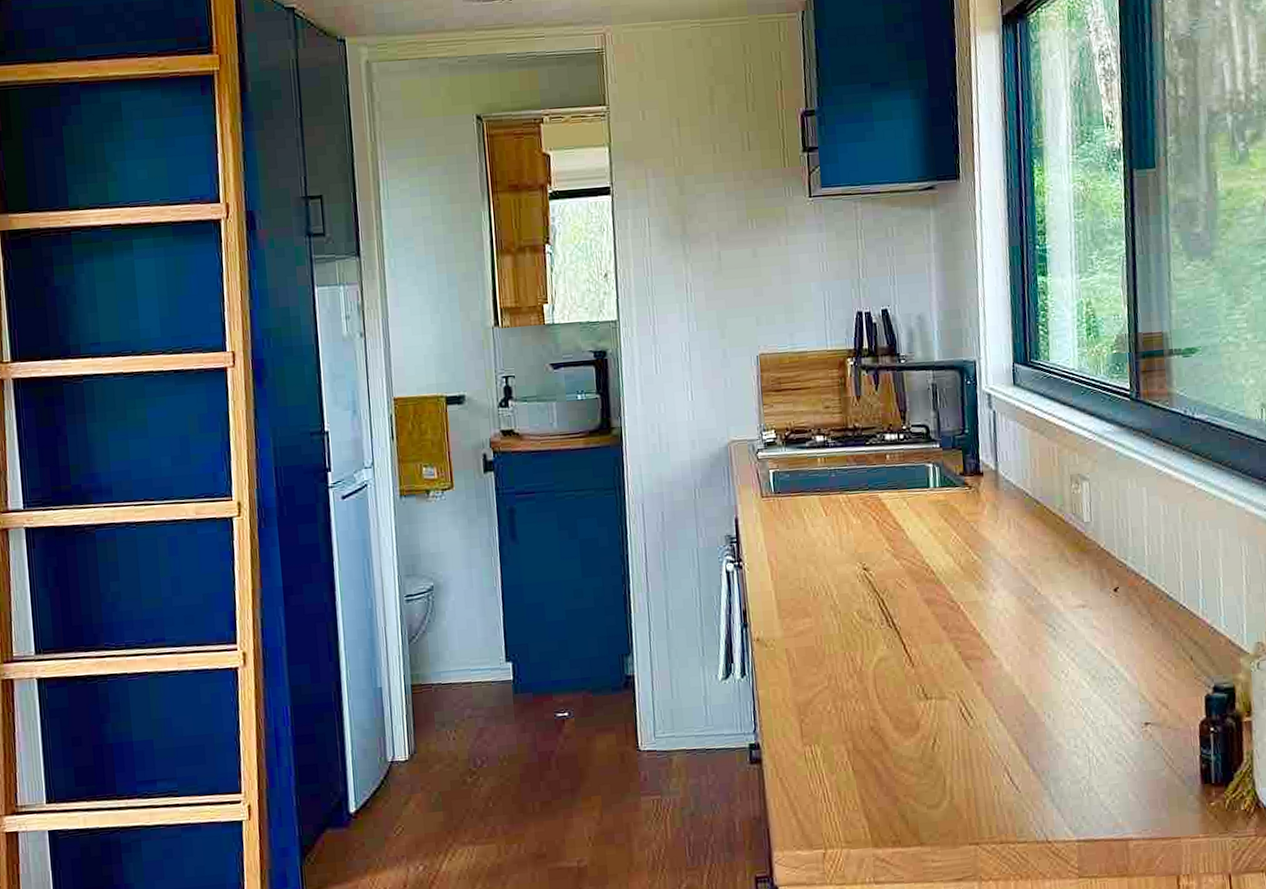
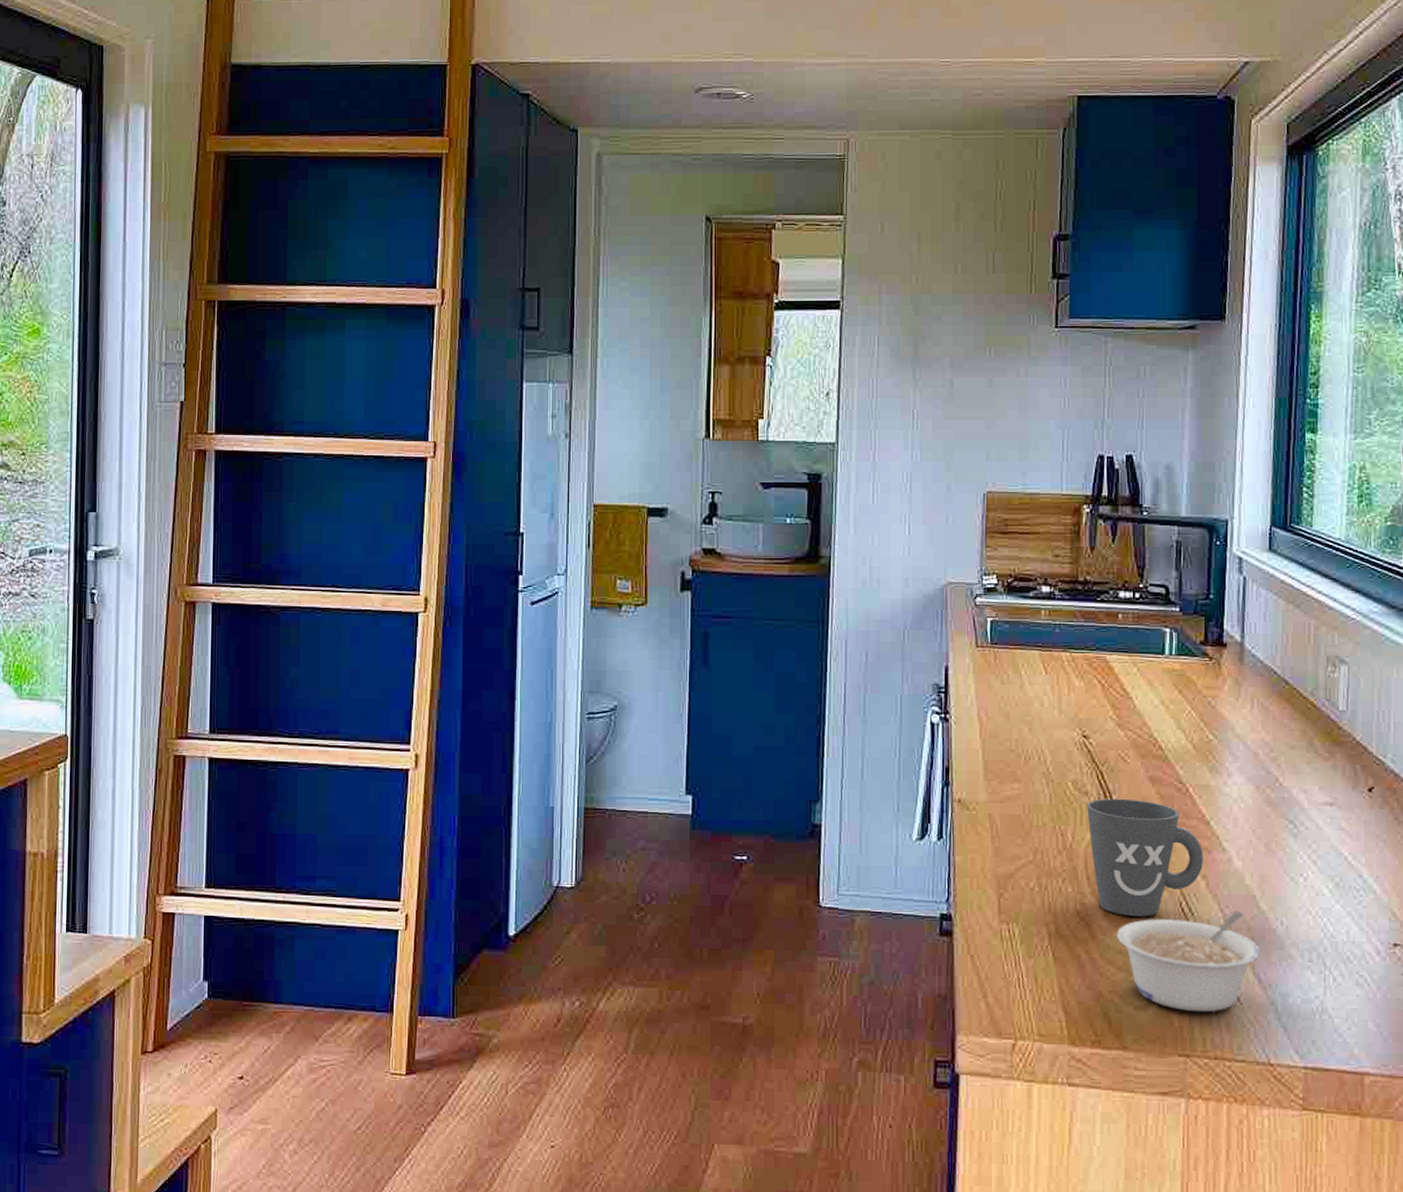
mug: none [871,621,978,726] -> present [1087,798,1203,916]
legume: none [906,710,1033,804] -> present [1116,911,1260,1013]

